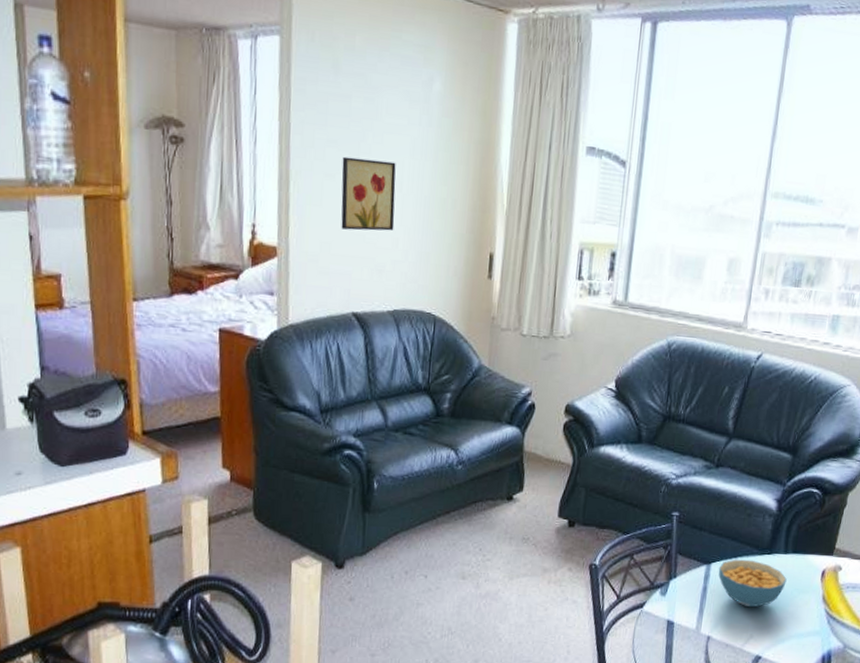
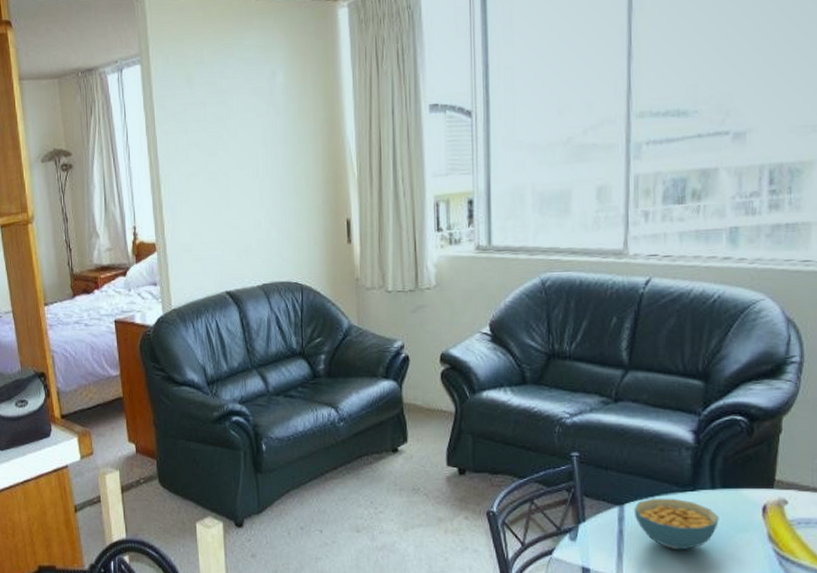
wall art: present [341,156,396,231] -> none [203,152,255,219]

